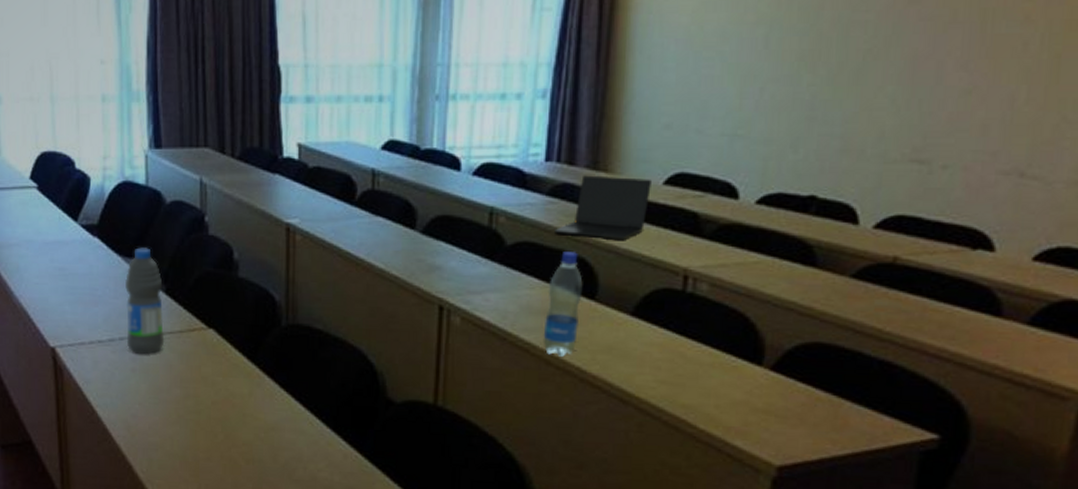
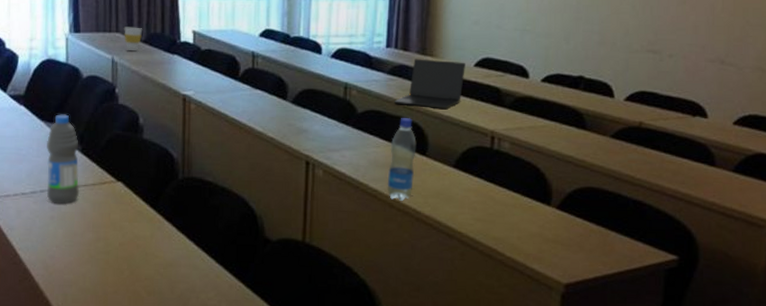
cup: none [214,140,237,171] -> present [124,27,143,52]

